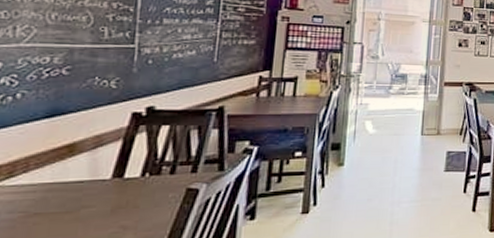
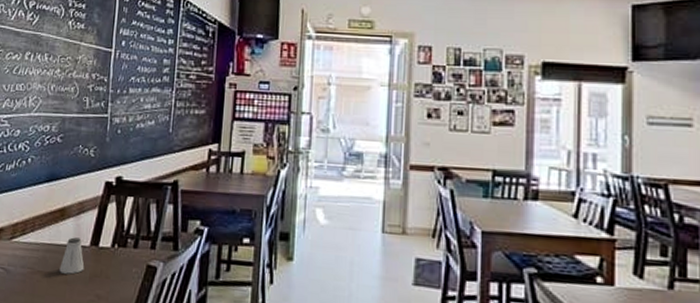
saltshaker: none [67,172,104,211] -> present [59,237,85,275]

